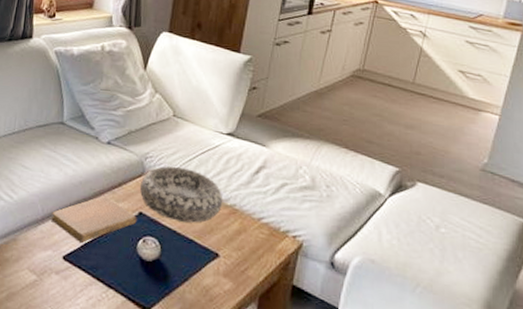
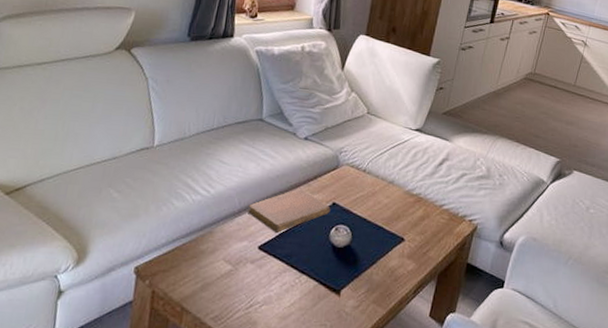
decorative bowl: present [139,166,223,223] -> none [333,160,410,211]

